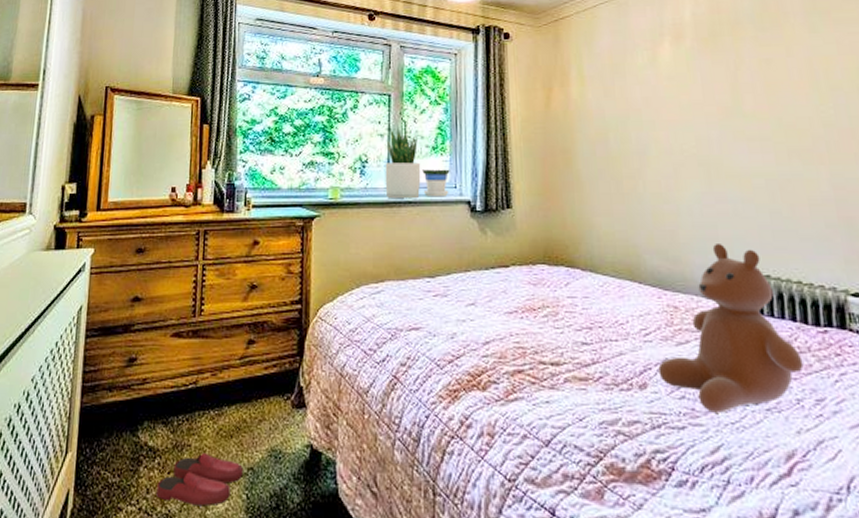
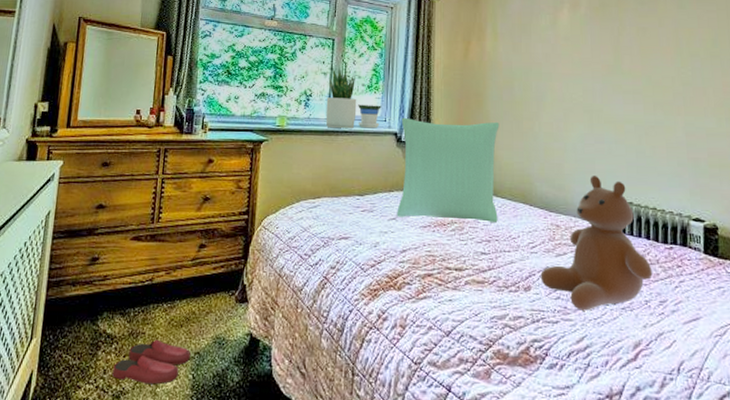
pillow: none [474,182,600,305] -> present [397,117,500,222]

